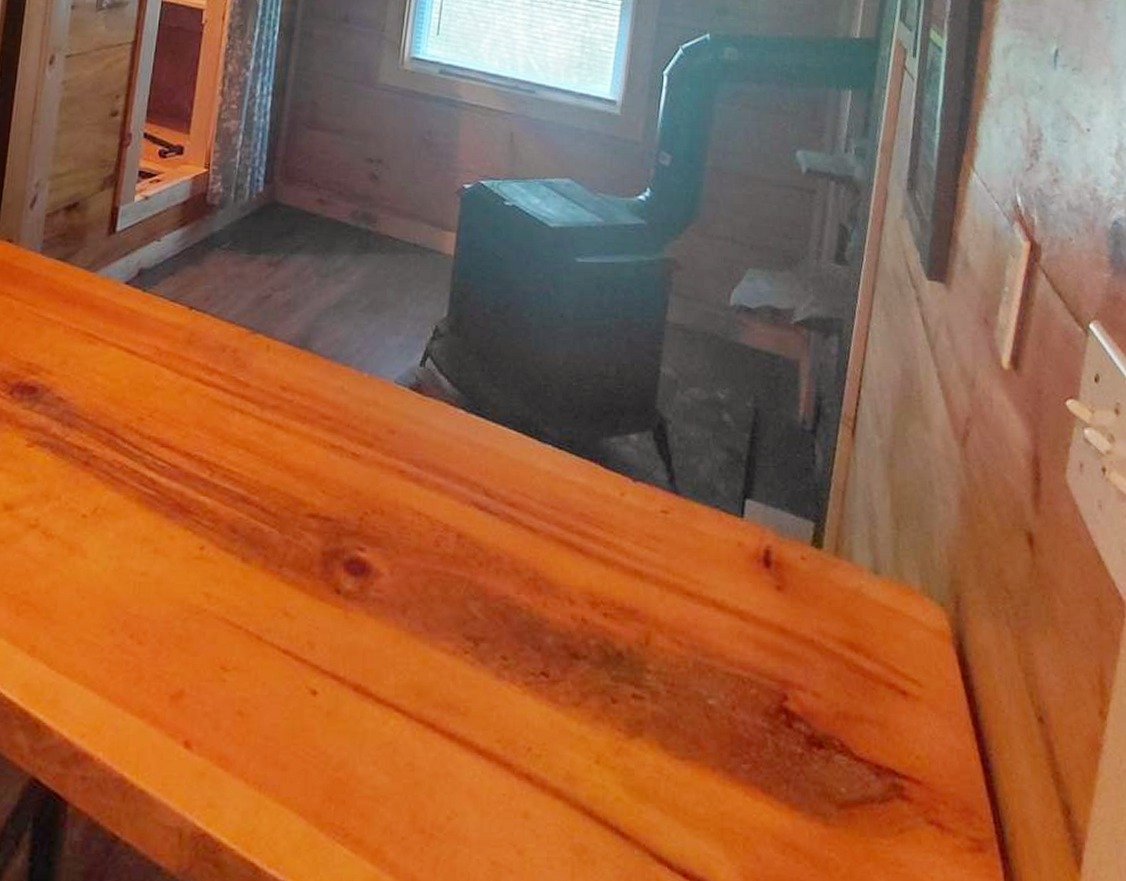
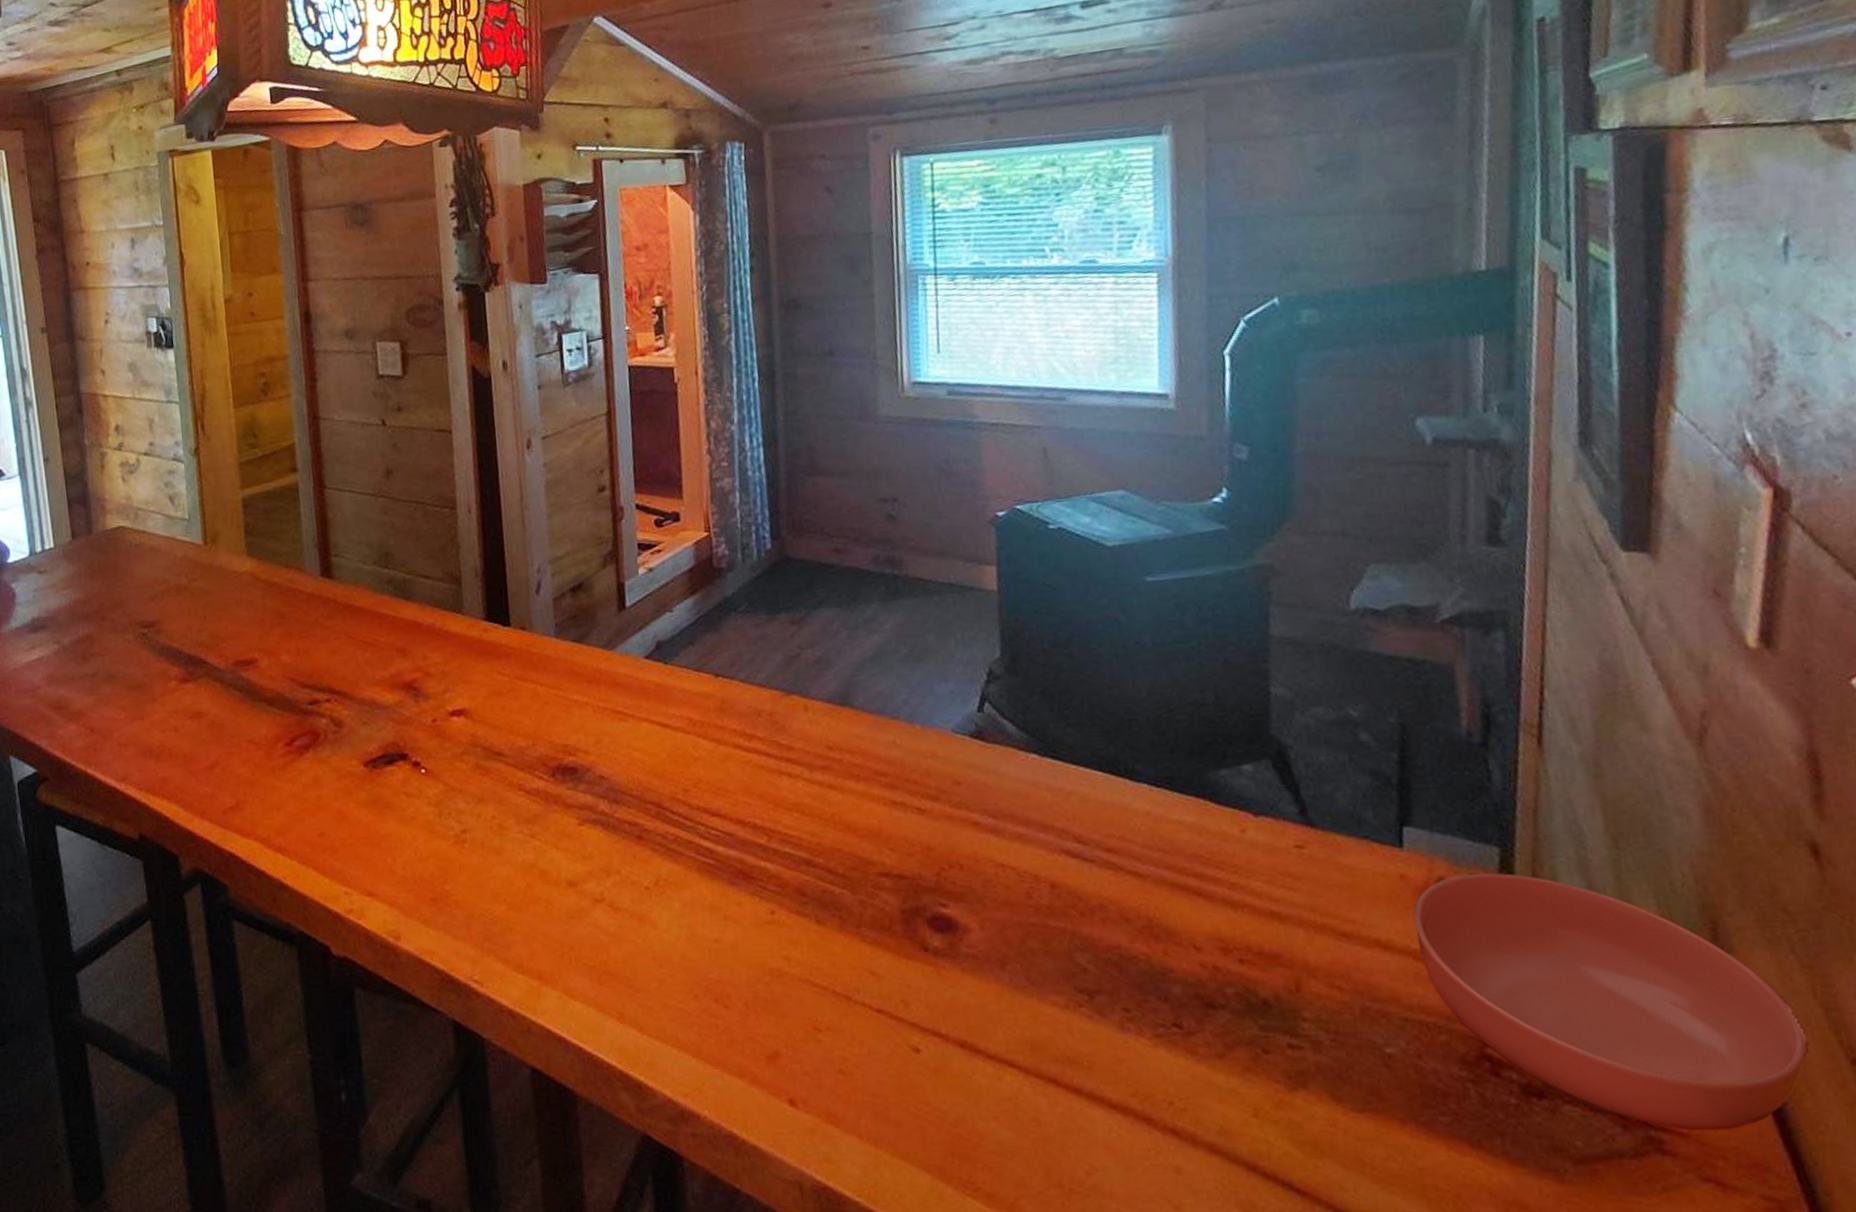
bowl: none [744,544,1011,779] -> present [1412,872,1809,1131]

